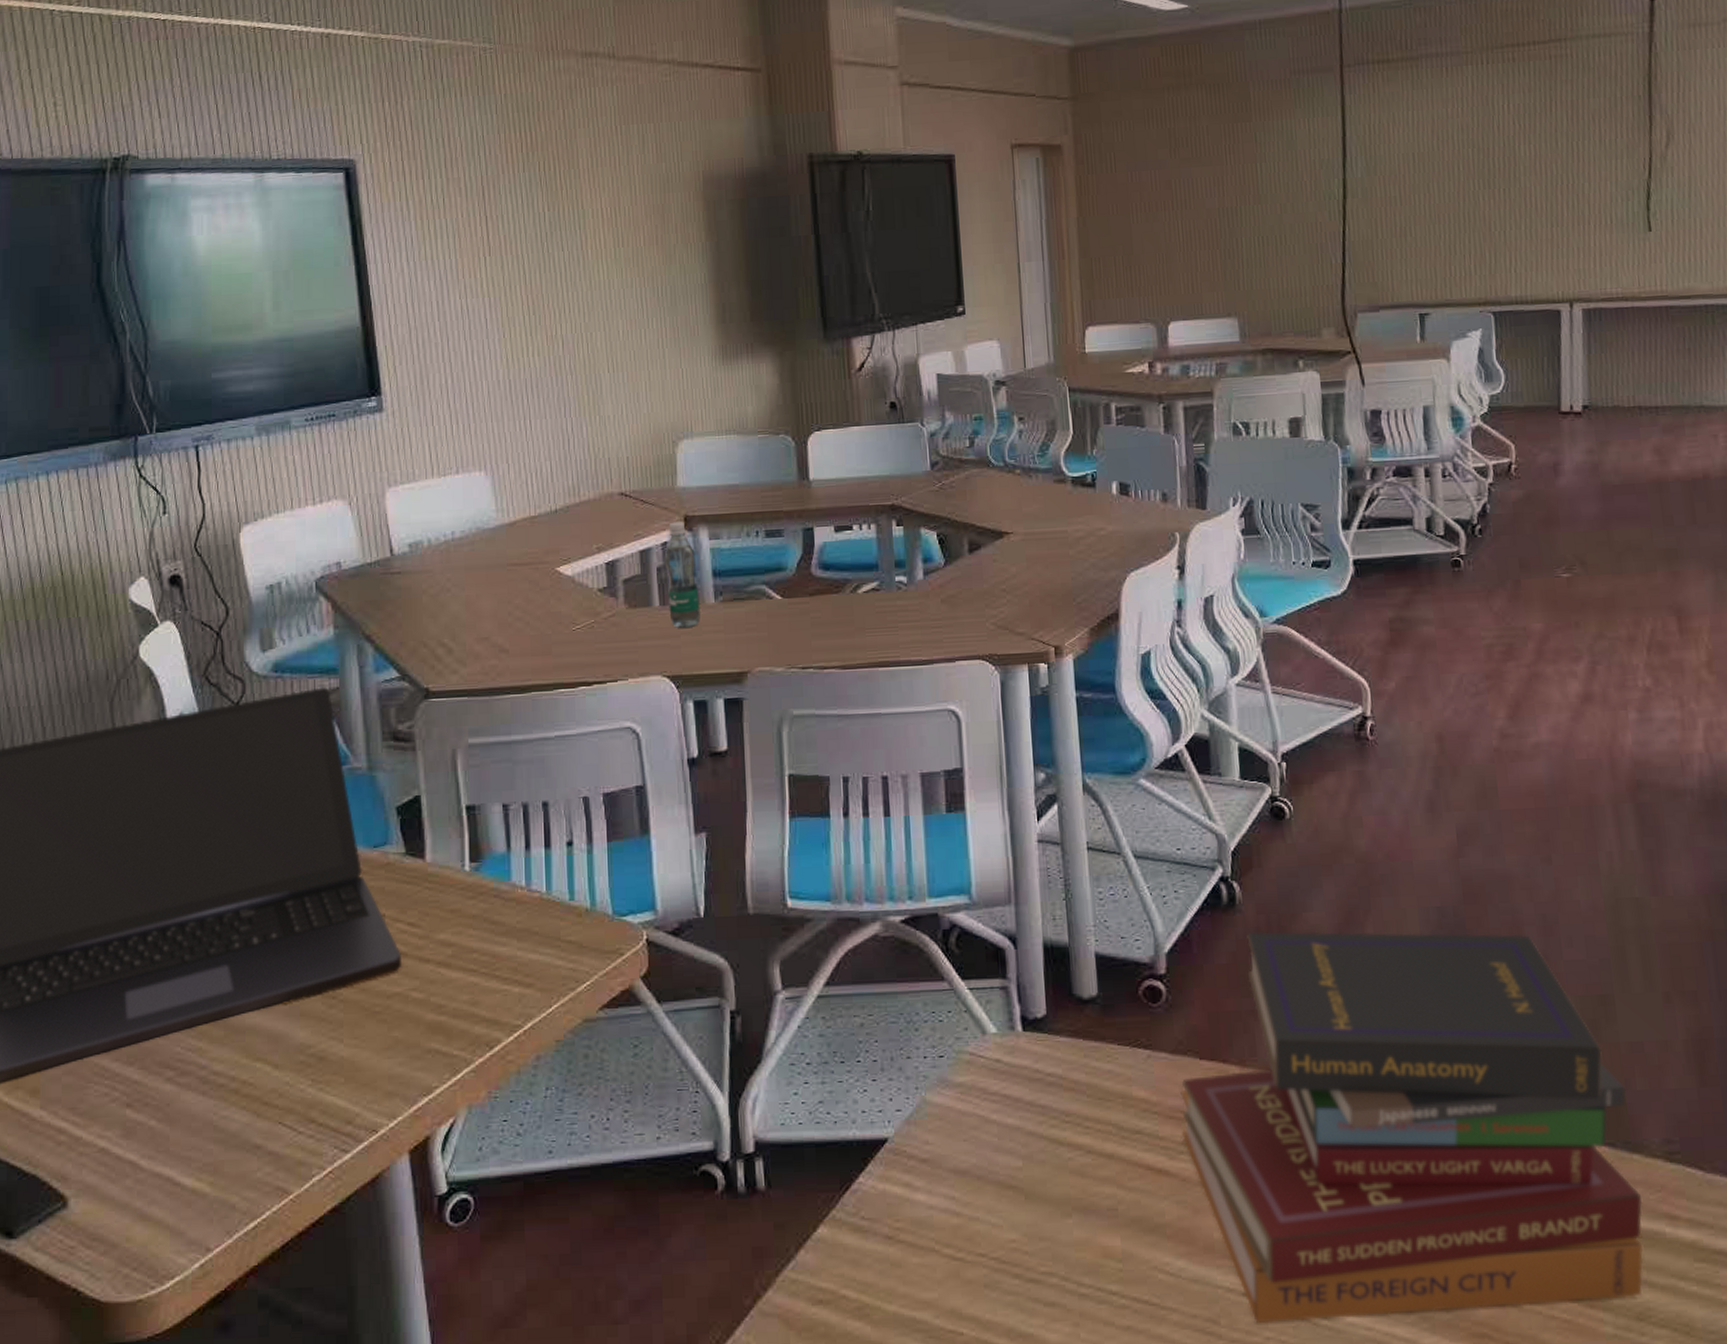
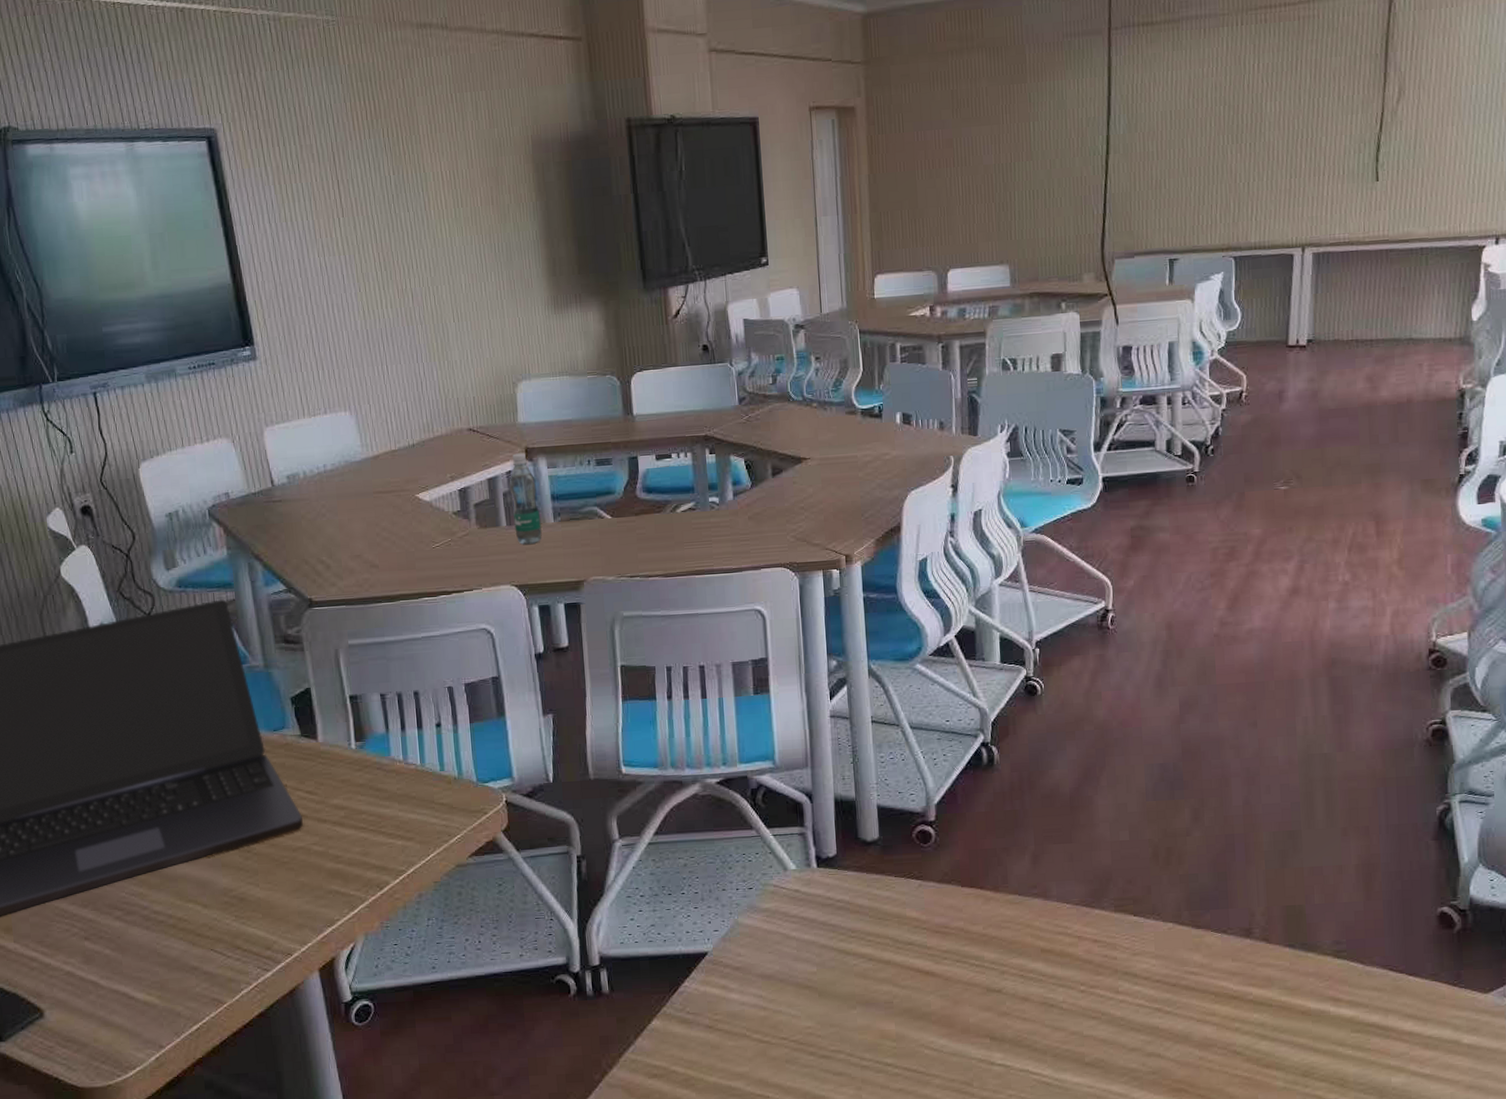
books: present [1180,931,1644,1323] -> none [945,784,1314,1084]

